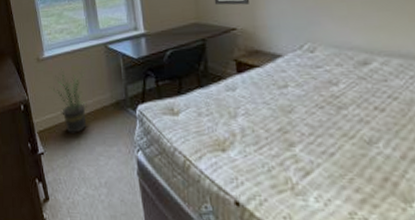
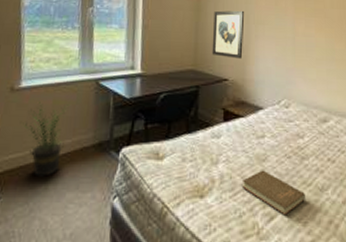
book: none [267,122,348,171] -> present [241,170,305,215]

